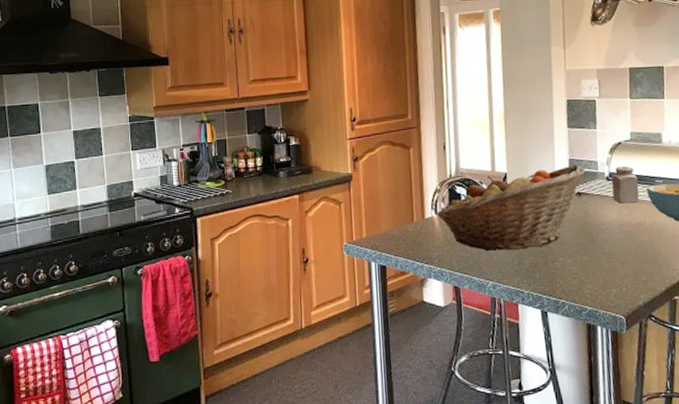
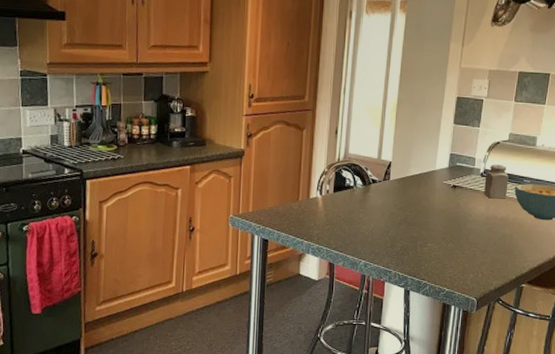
fruit basket: present [437,165,586,251] -> none [321,159,464,235]

